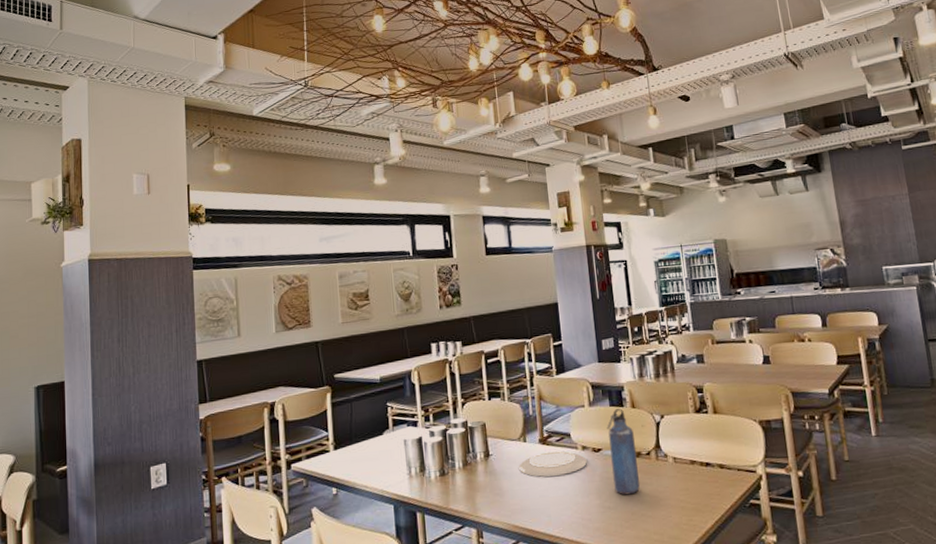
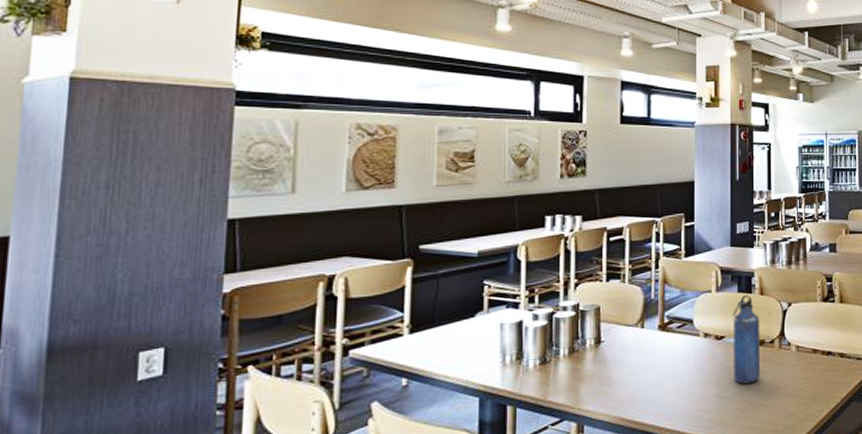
plate: present [518,451,587,477] -> none [632,338,708,366]

